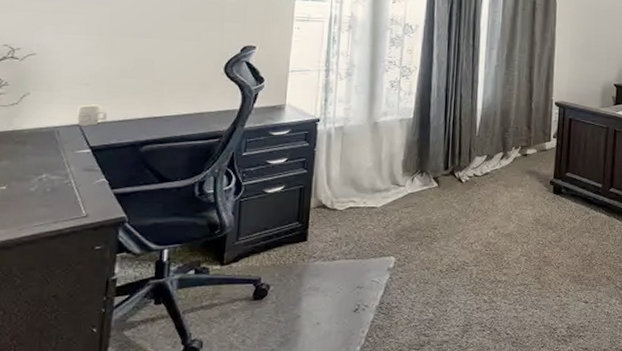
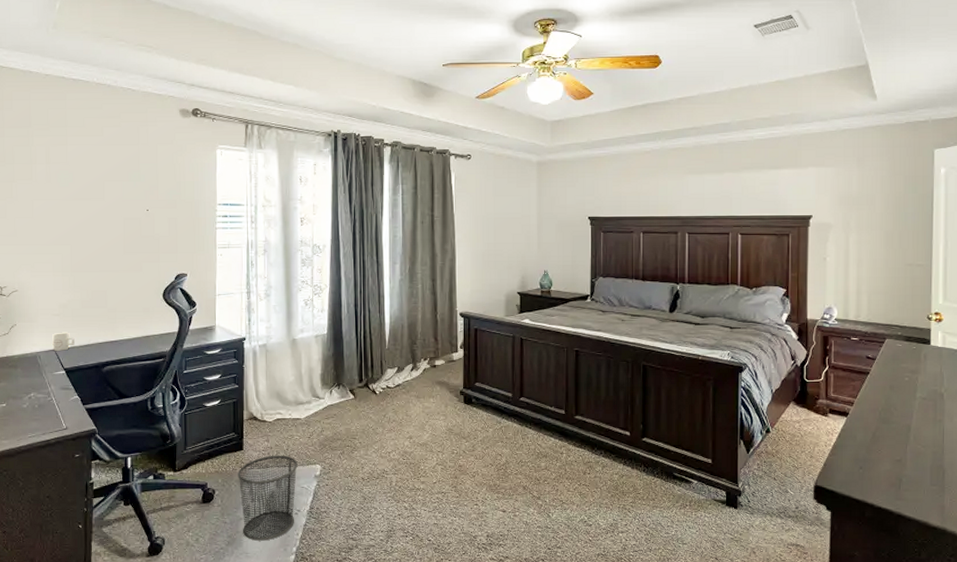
trash can: none [298,246,369,340] -> present [238,455,298,541]

